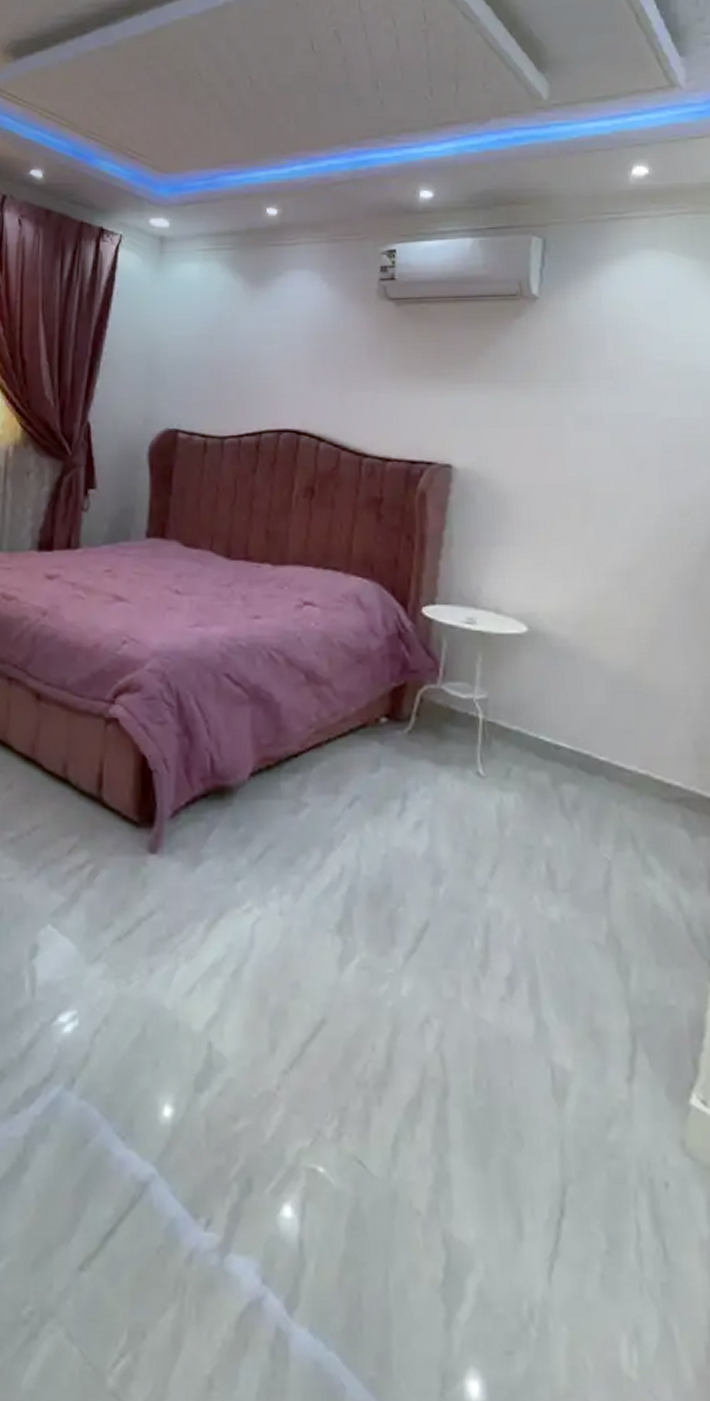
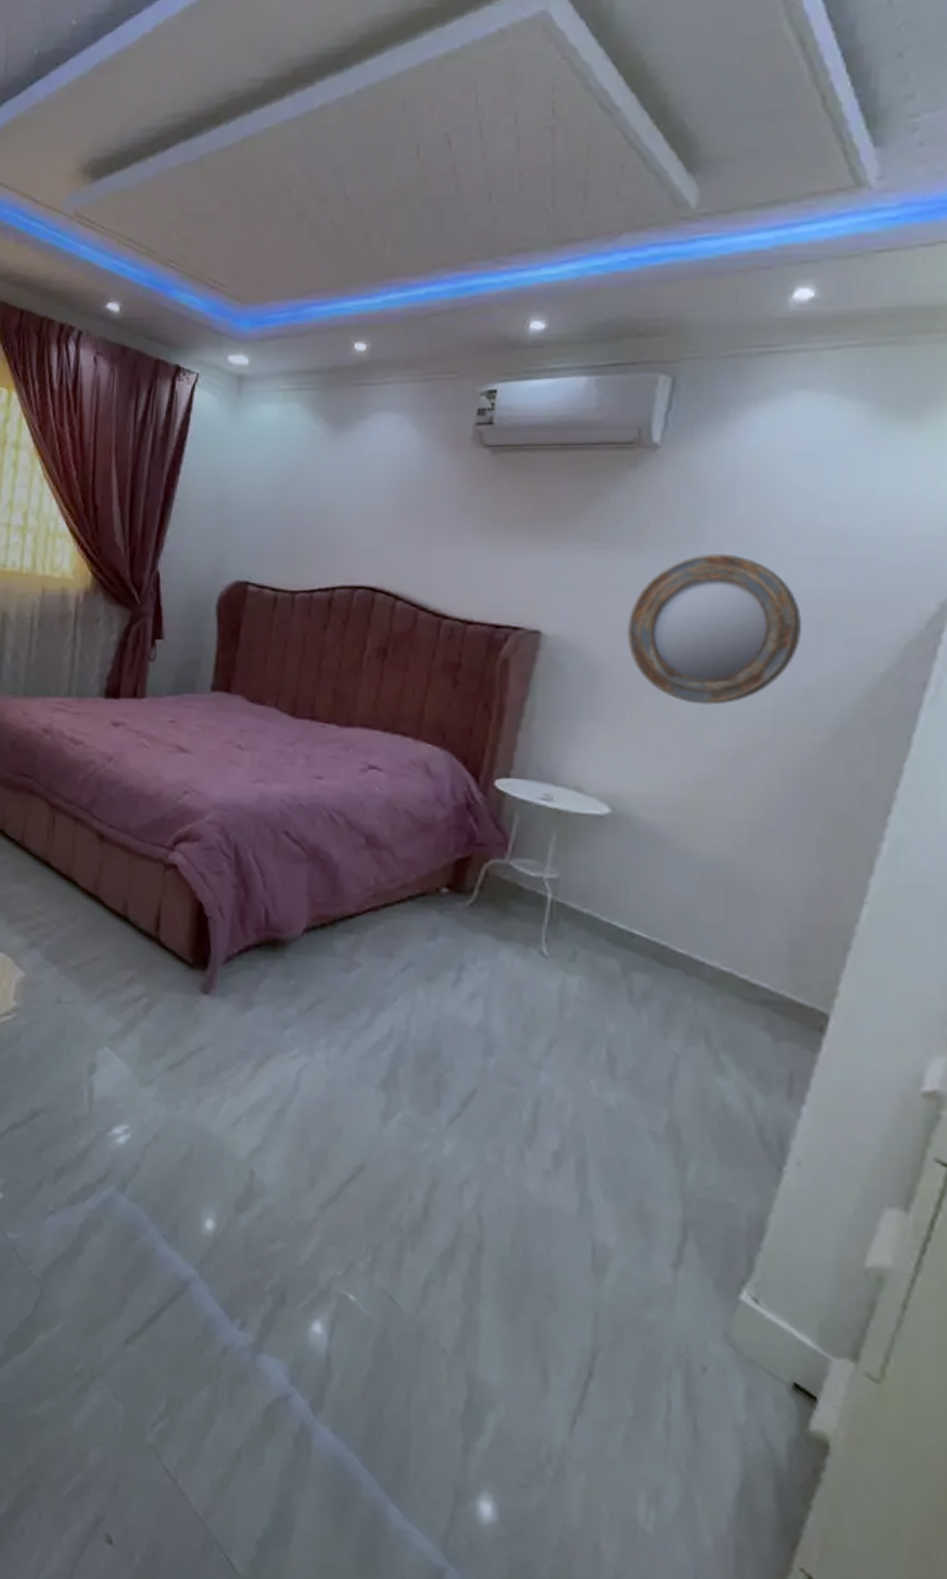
home mirror: none [526,389,671,525] -> present [627,553,801,705]

